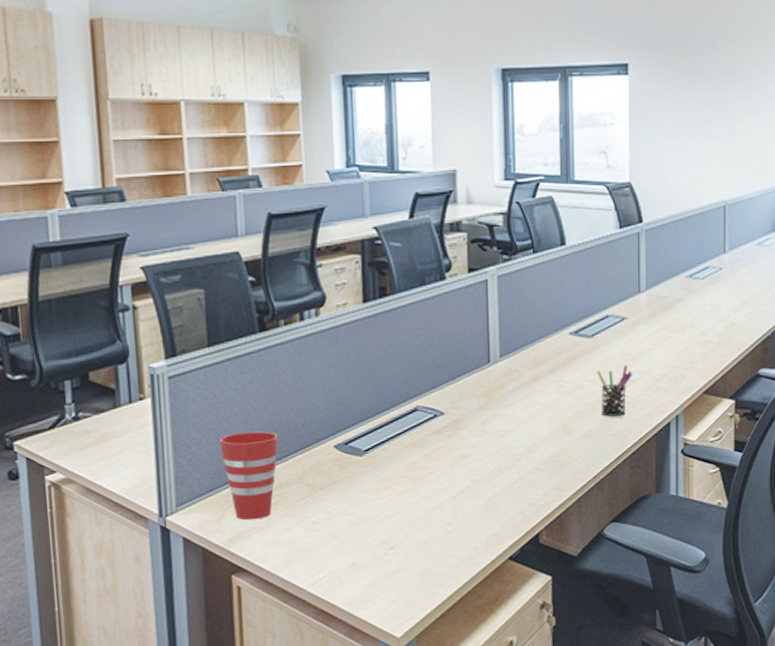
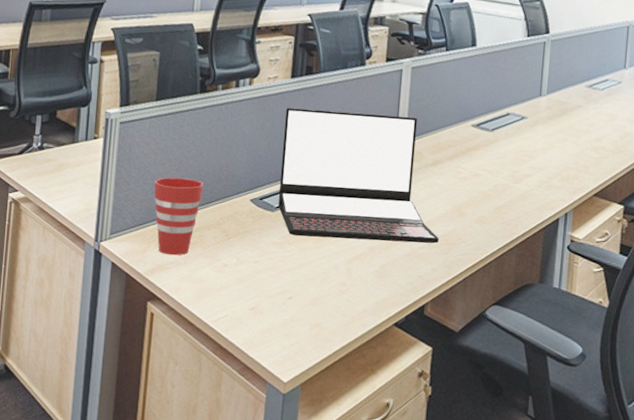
laptop: none [361,331,547,480] -> present [277,108,439,244]
pen holder: present [596,365,633,417] -> none [493,160,528,207]

